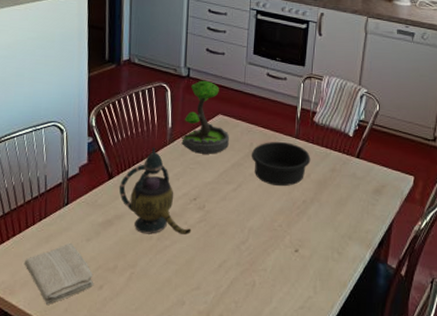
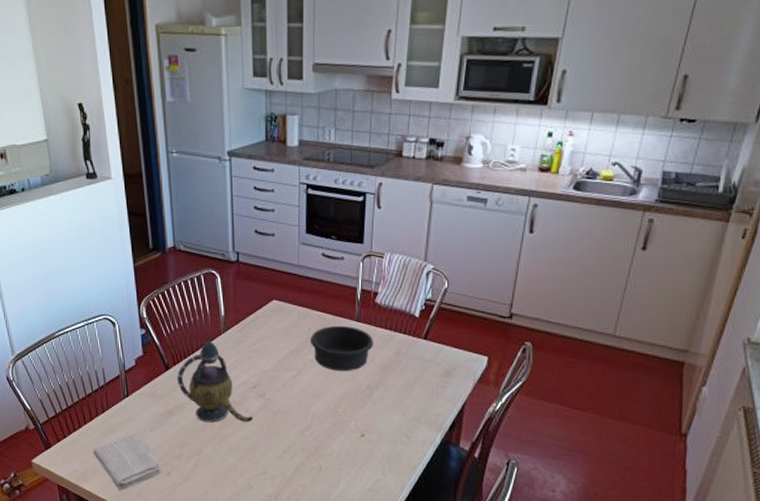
plant: present [181,80,229,154] -> none [236,264,286,341]

